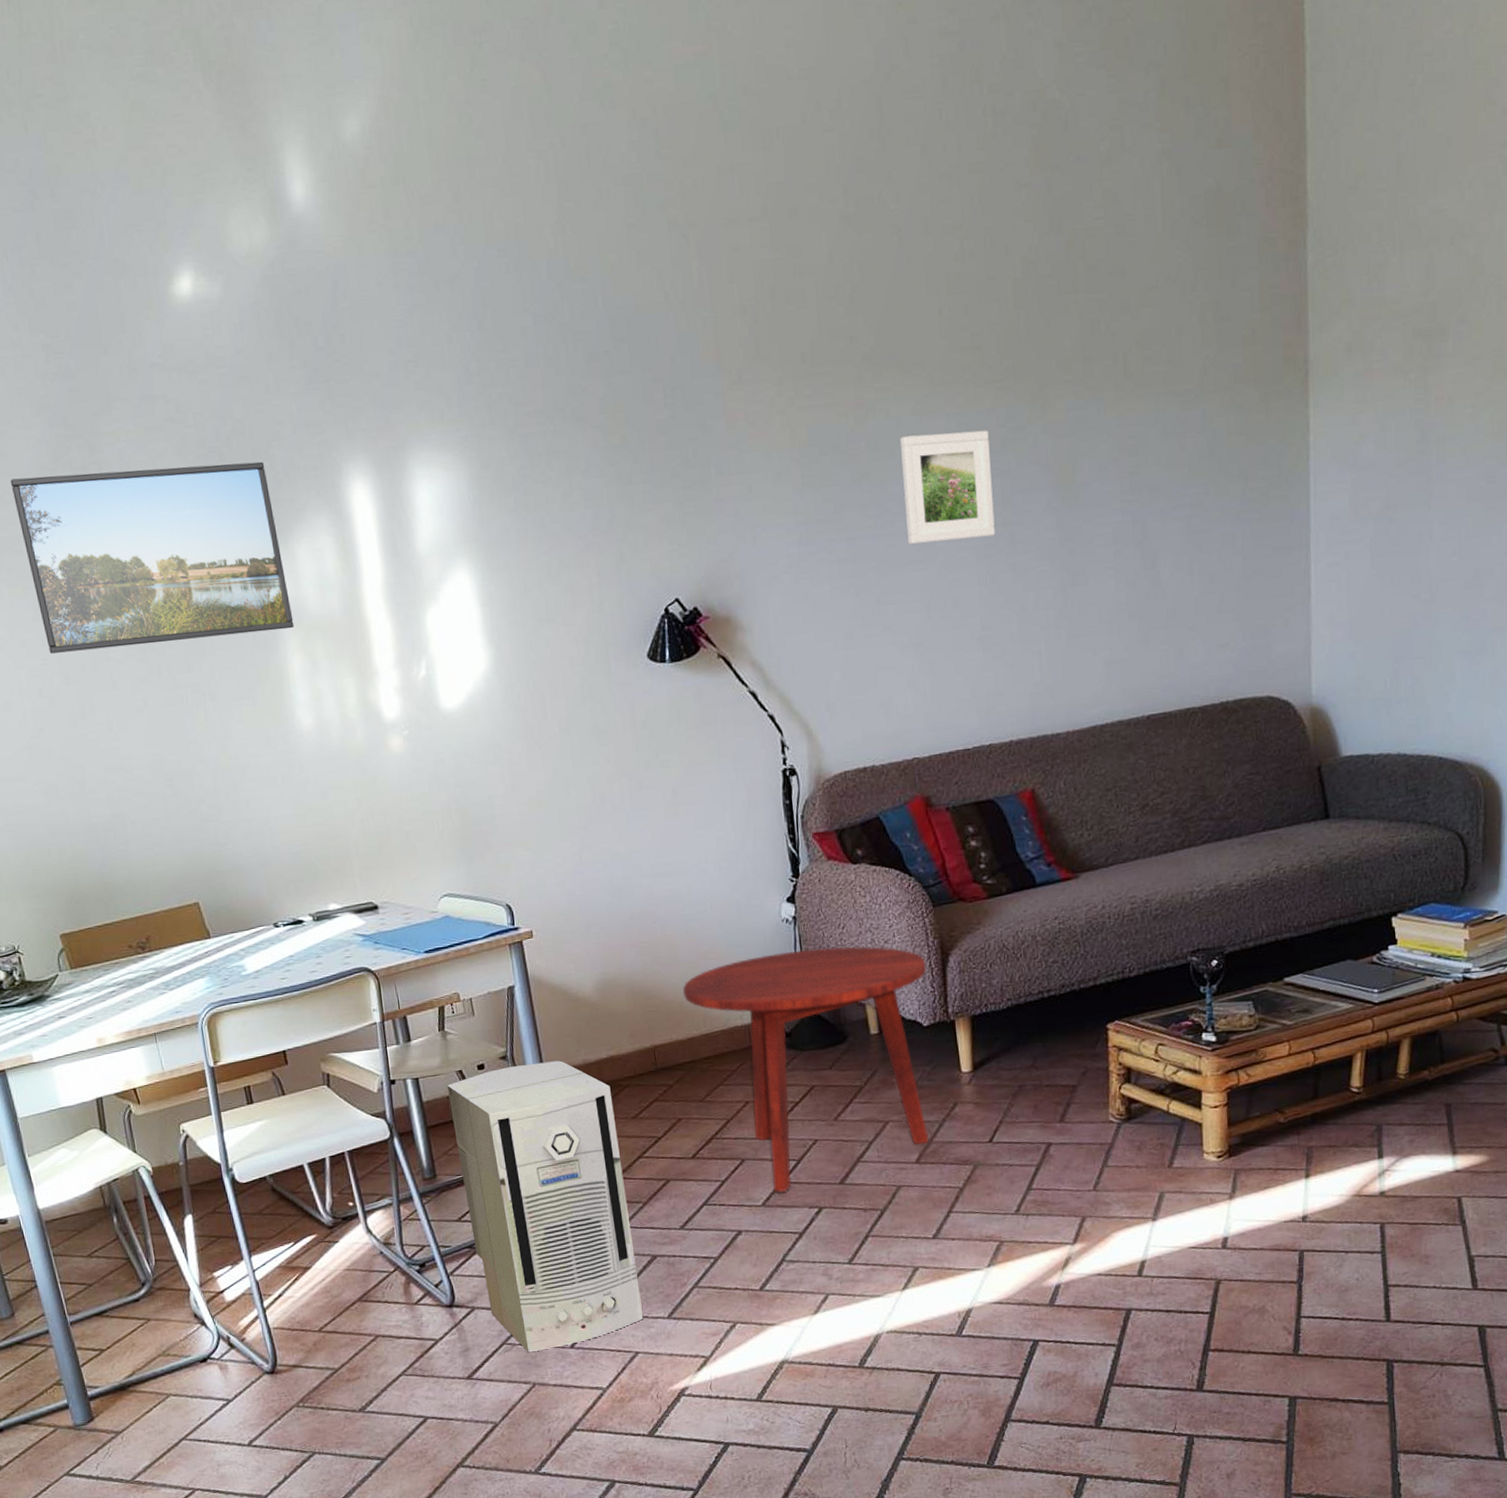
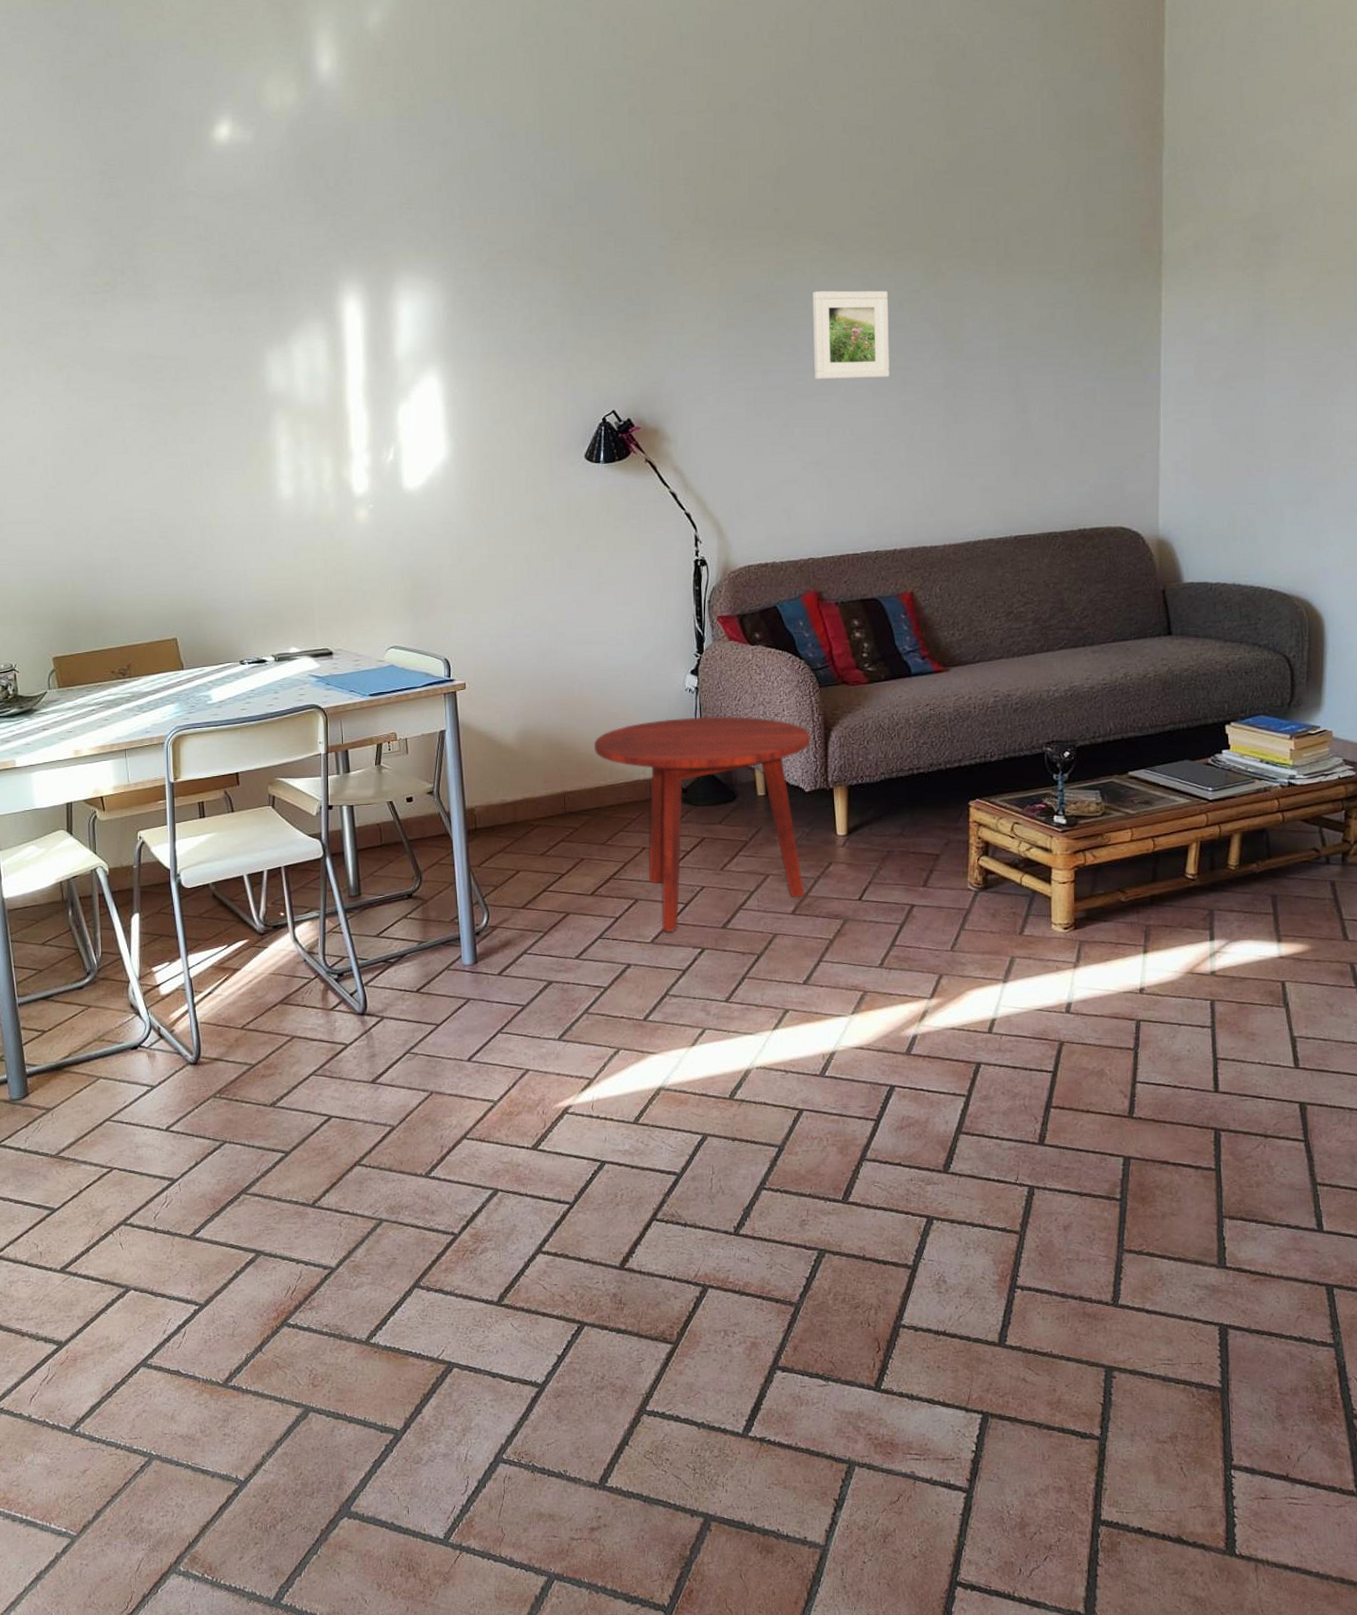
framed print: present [10,461,294,654] -> none [58,275,285,420]
air purifier: present [446,1060,644,1352] -> none [377,799,537,1062]

